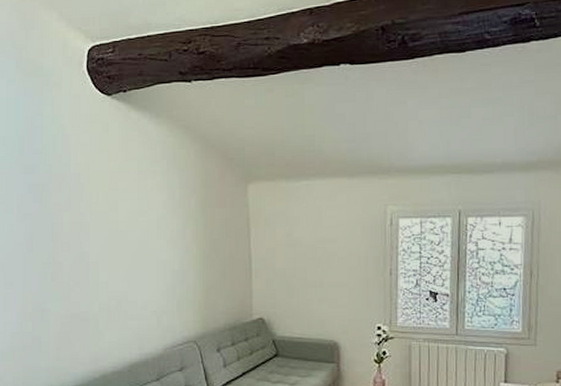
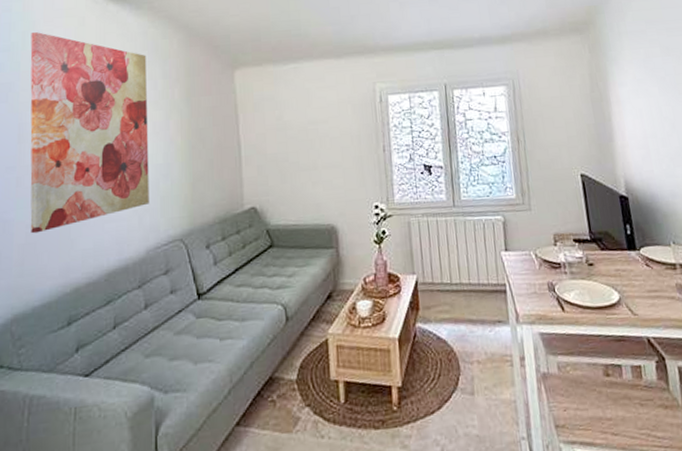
wall art: none [60,136,167,324] -> present [30,32,149,234]

